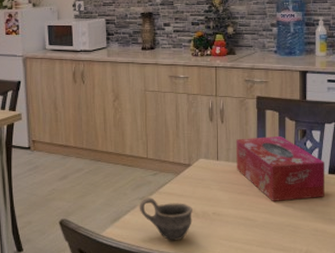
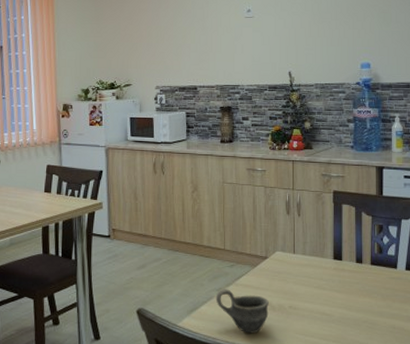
tissue box: present [236,136,325,201] -> none [313,231,403,297]

